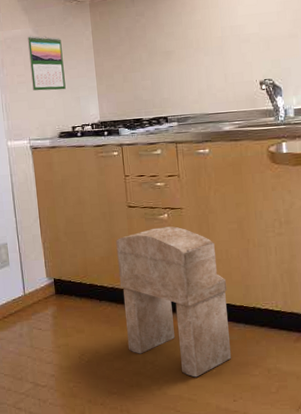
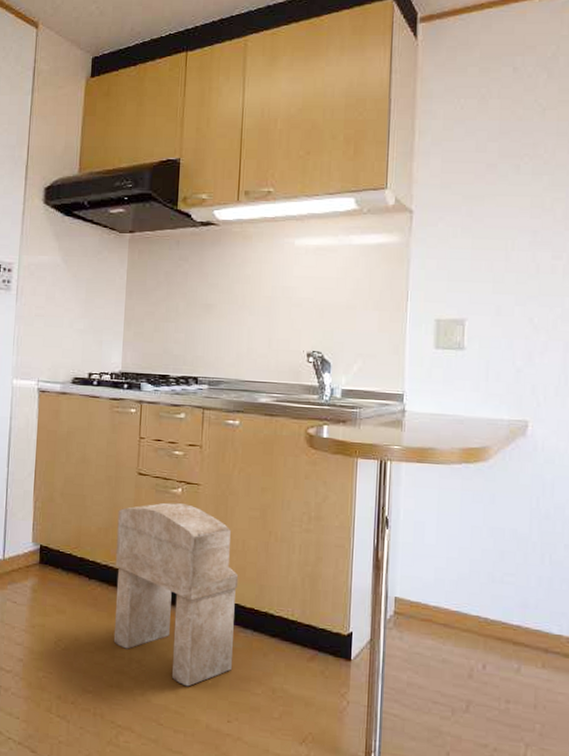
calendar: present [28,35,66,91] -> none [51,264,92,330]

